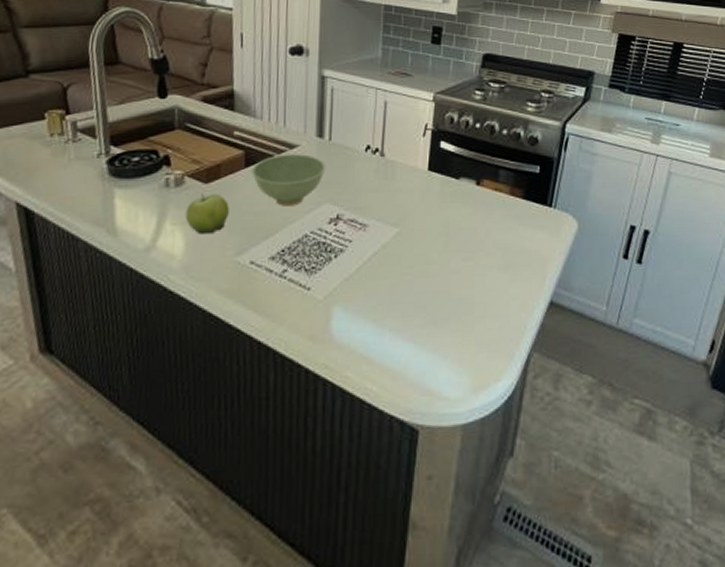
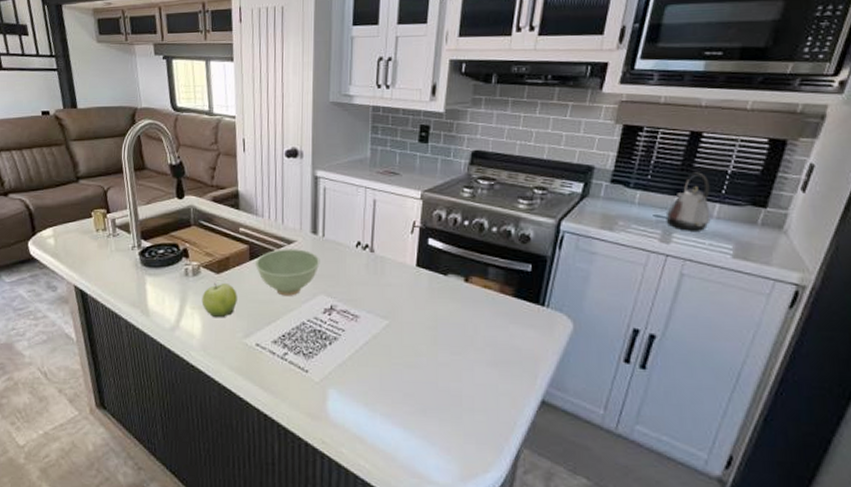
kettle: none [655,79,692,133] -> present [665,172,711,231]

